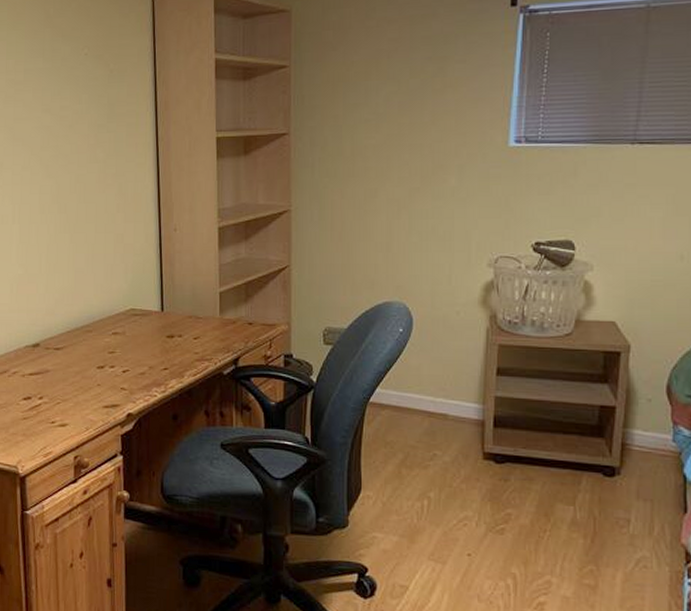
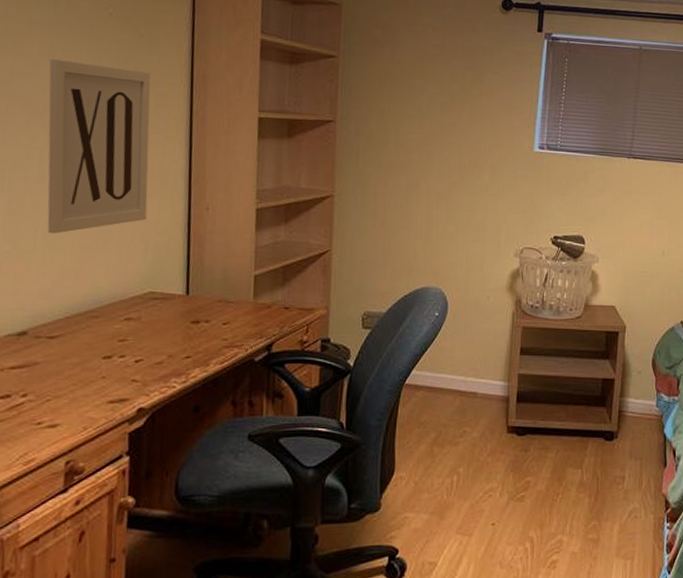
wall art: none [41,101,125,259] -> present [47,58,151,234]

